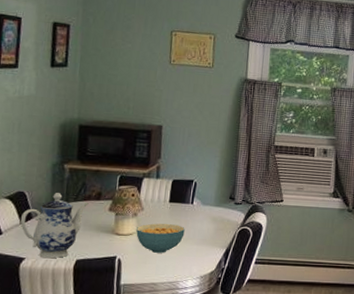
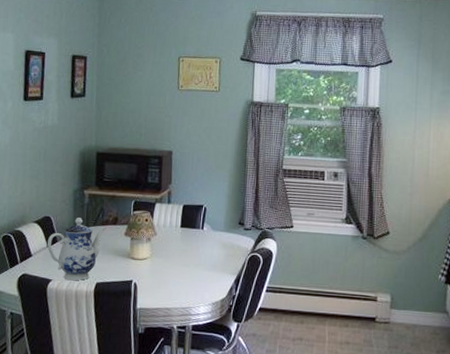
cereal bowl: present [136,223,185,253] -> none [150,248,196,278]

